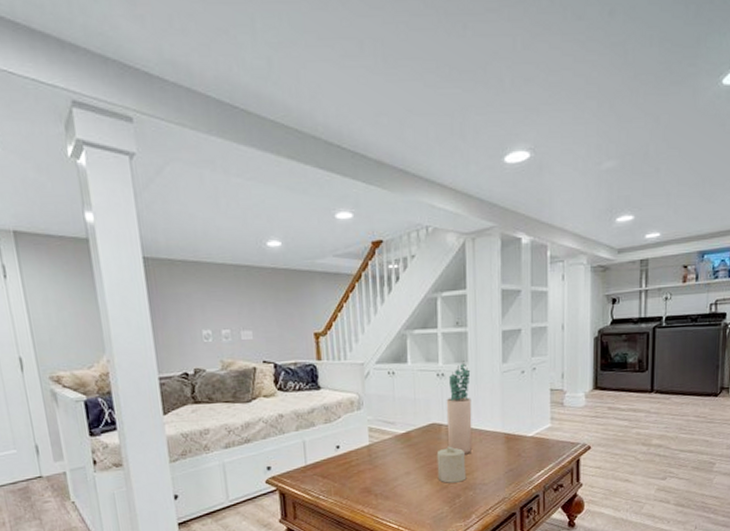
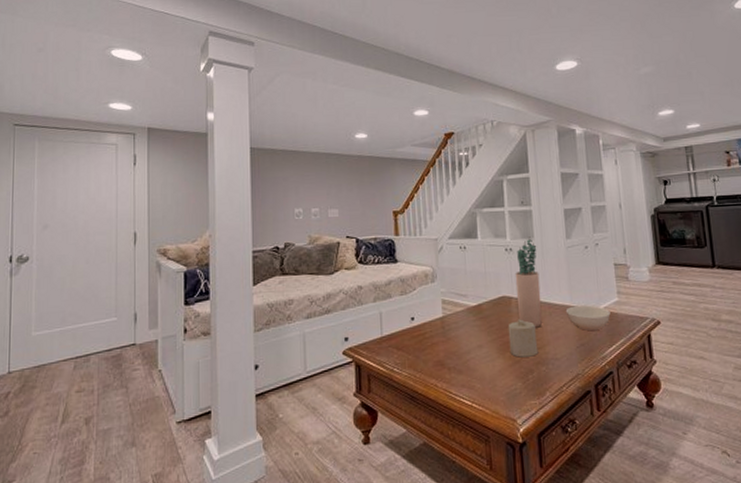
bowl: none [496,431,542,457] -> present [565,305,611,331]

